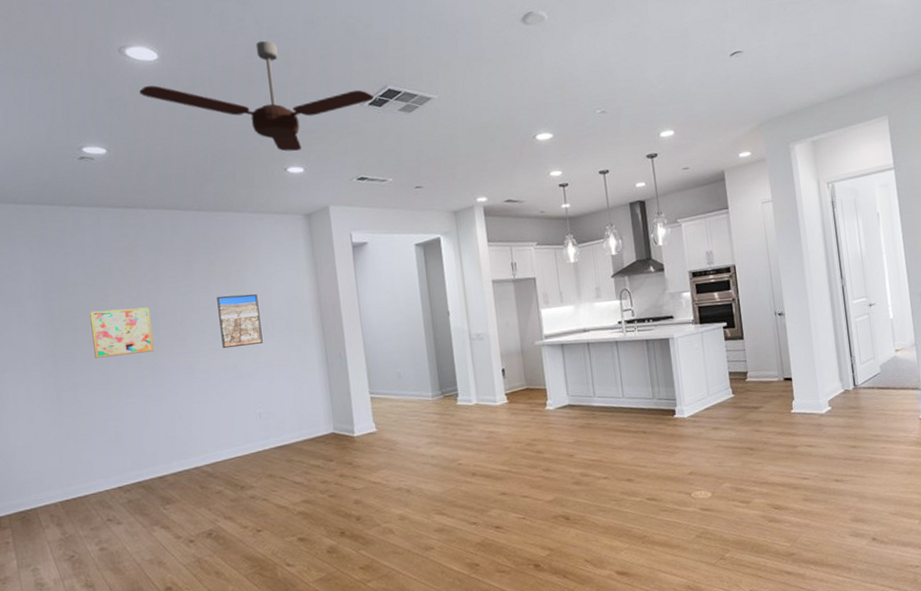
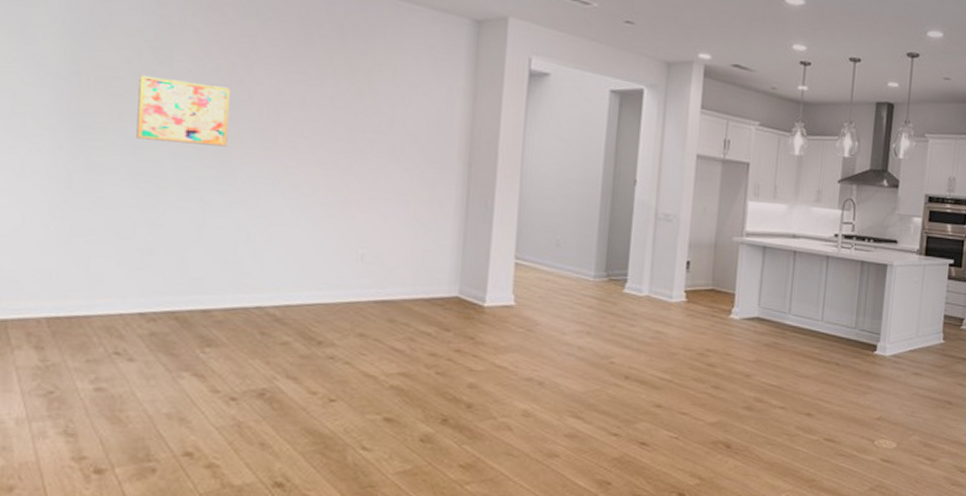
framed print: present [217,294,263,349] -> none [327,95,389,168]

